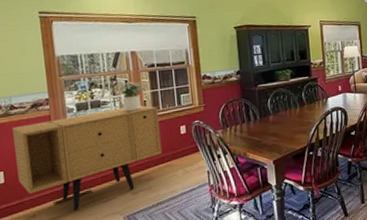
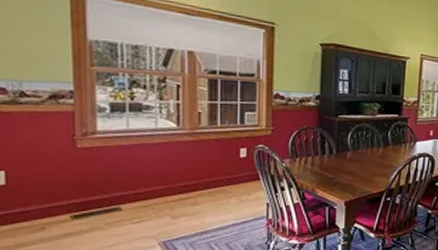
sideboard: present [12,105,163,211] -> none [21,116,215,229]
potted plant: present [118,81,146,112] -> none [167,85,202,123]

